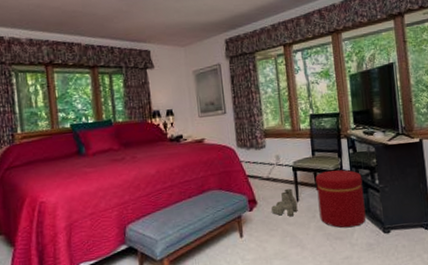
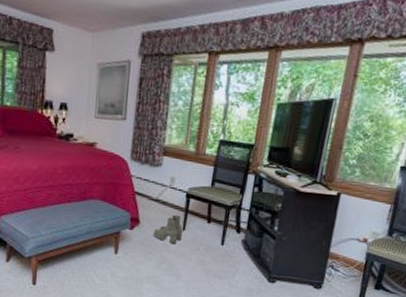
ottoman: present [315,170,366,228] -> none [203,205,261,269]

